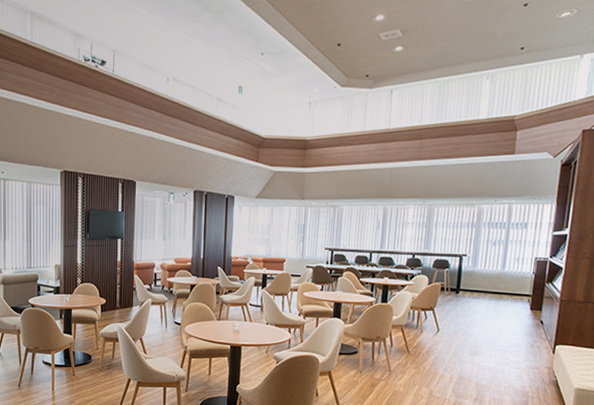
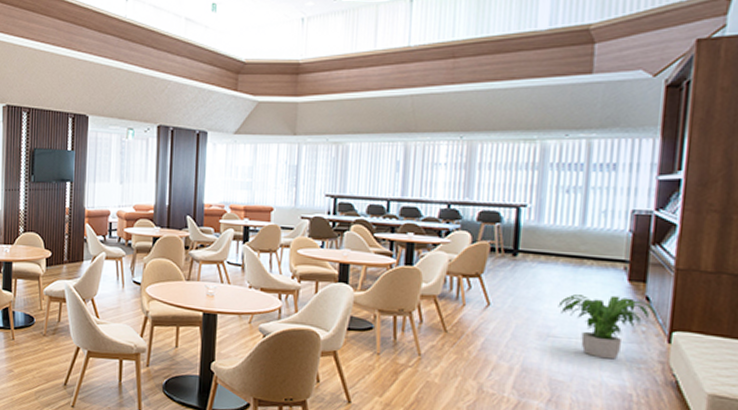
potted plant: none [484,321,547,367] -> present [558,294,656,360]

